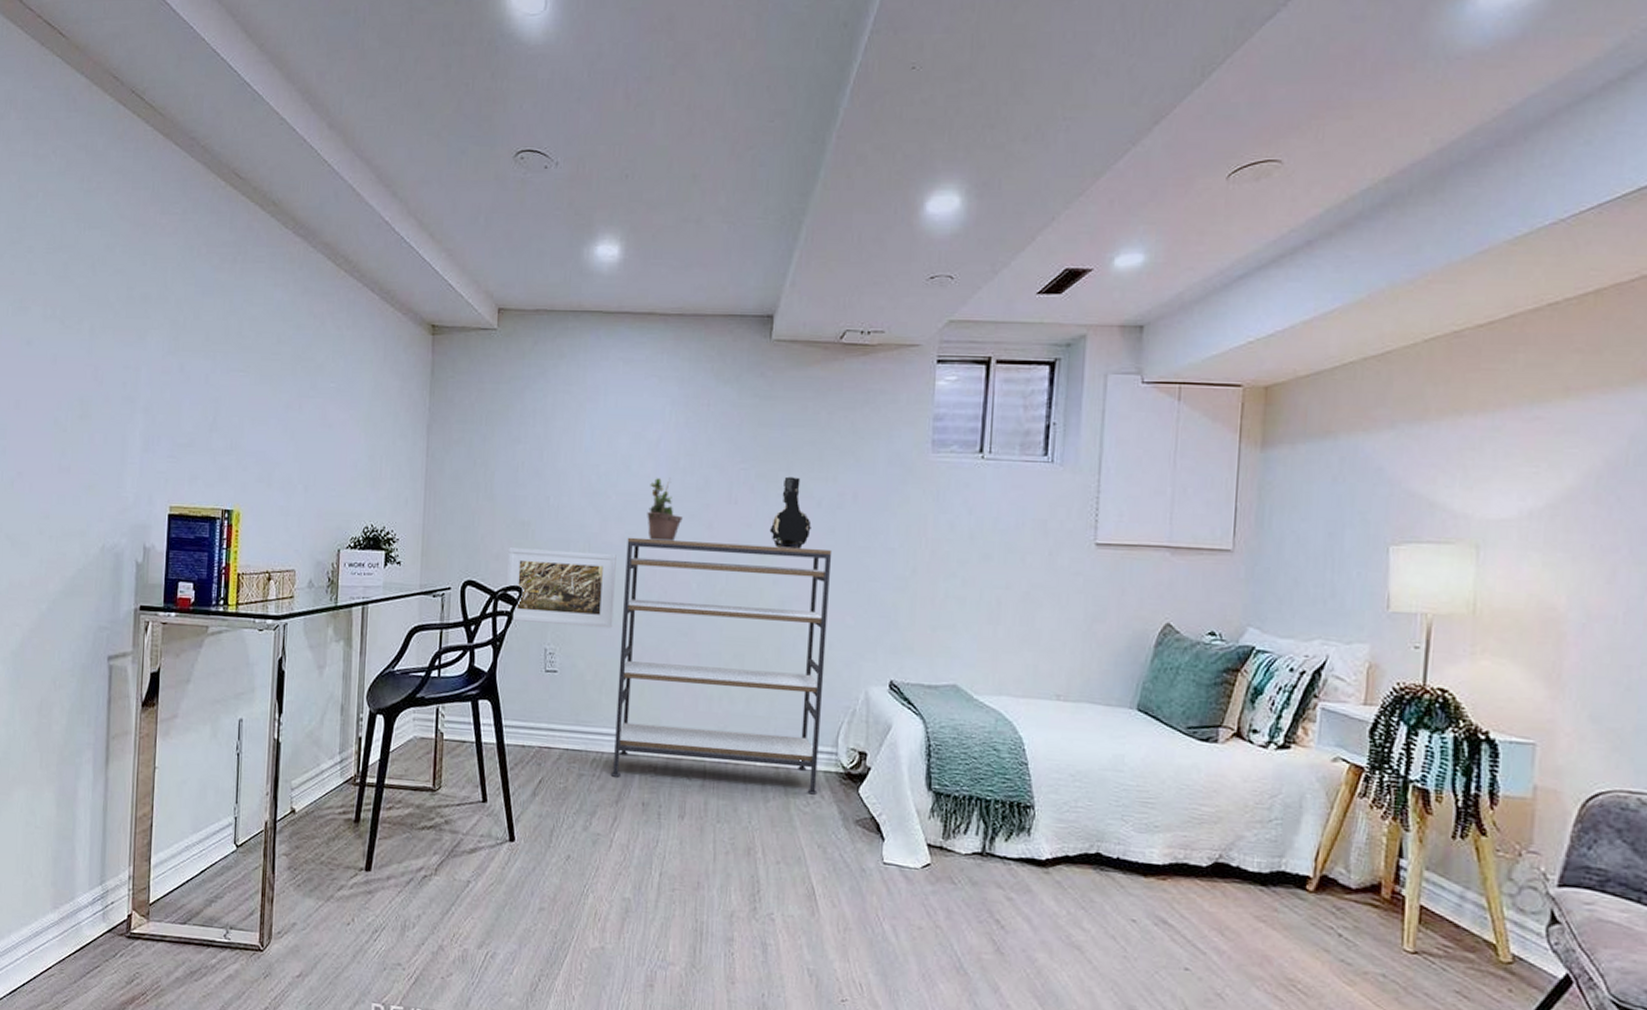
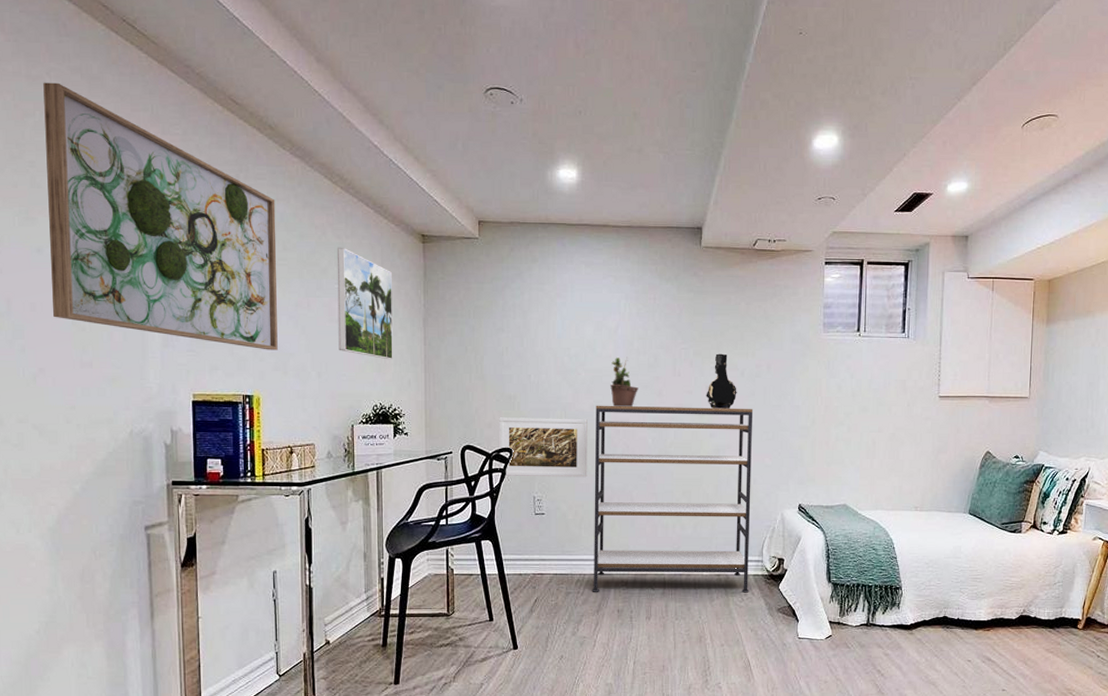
wall art: none [37,161,273,459] -> present [43,82,278,350]
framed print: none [329,339,395,474] -> present [337,247,393,360]

